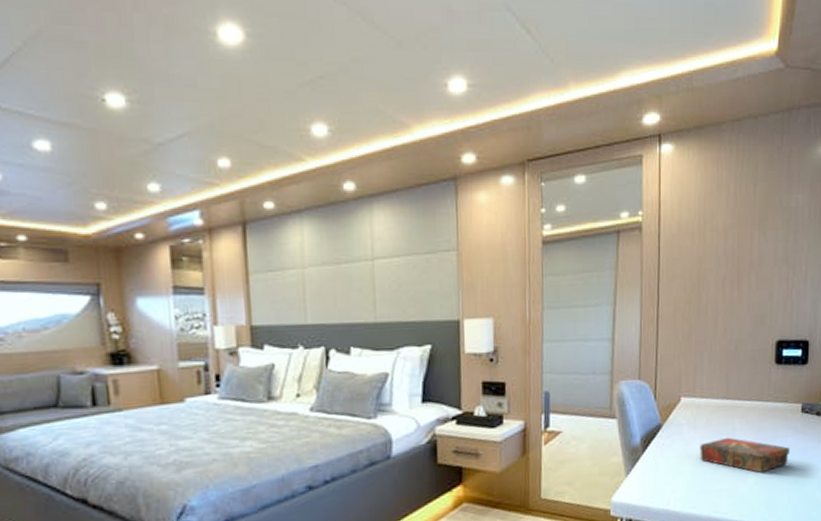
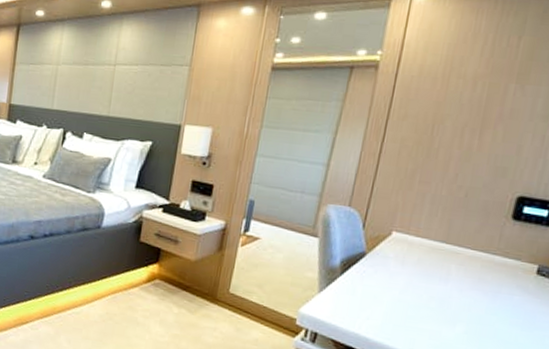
book: present [700,437,790,473] -> none [403,280,515,324]

